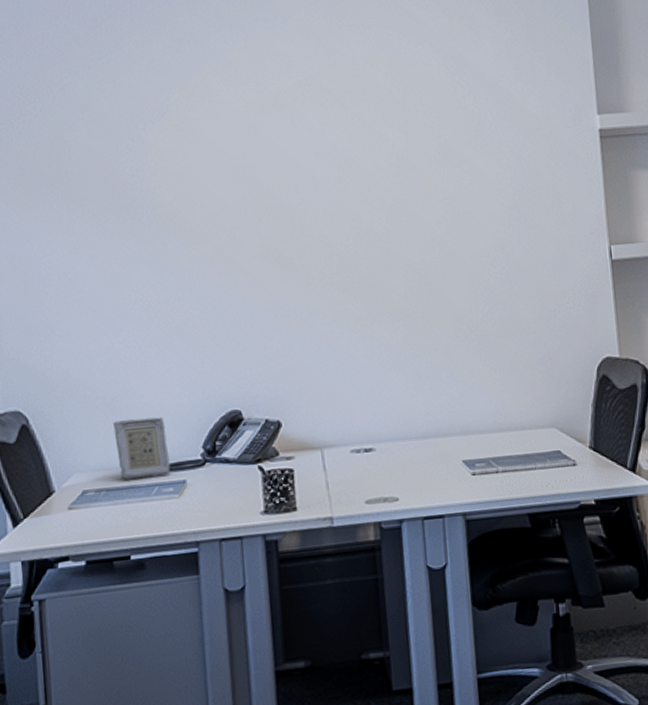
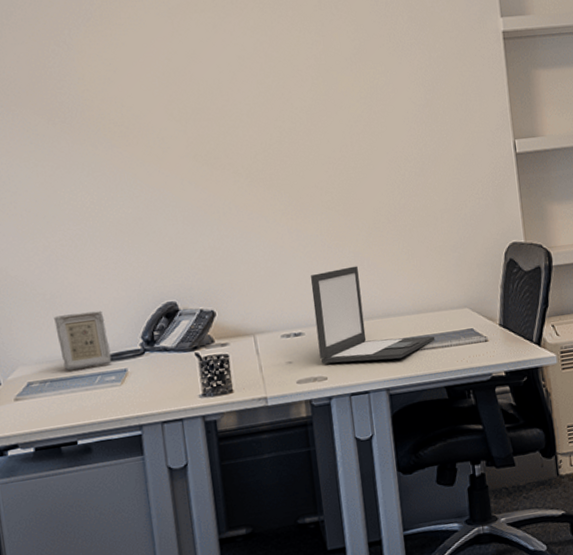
laptop: none [384,378,518,483] -> present [310,266,435,364]

